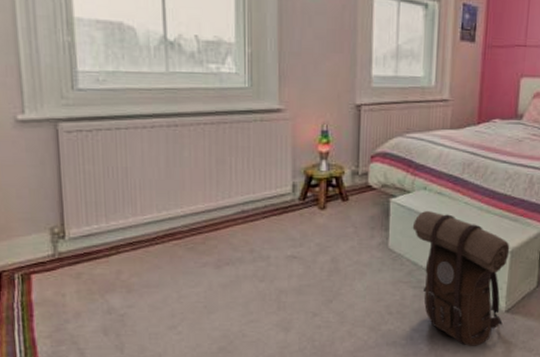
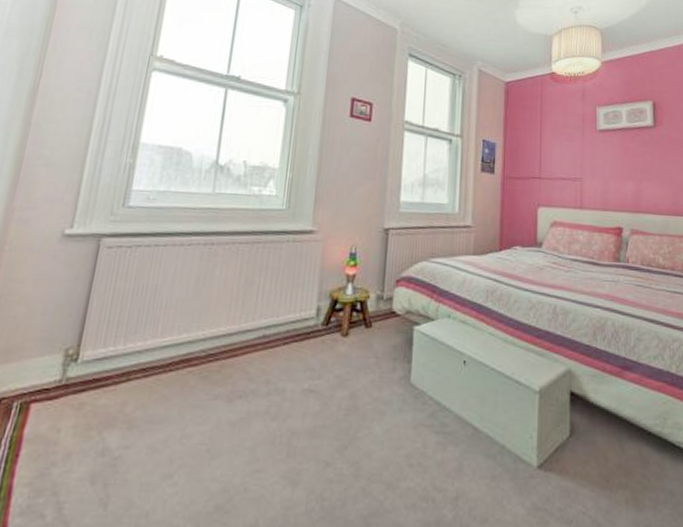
backpack: present [412,210,510,346] -> none [435,340,538,514]

